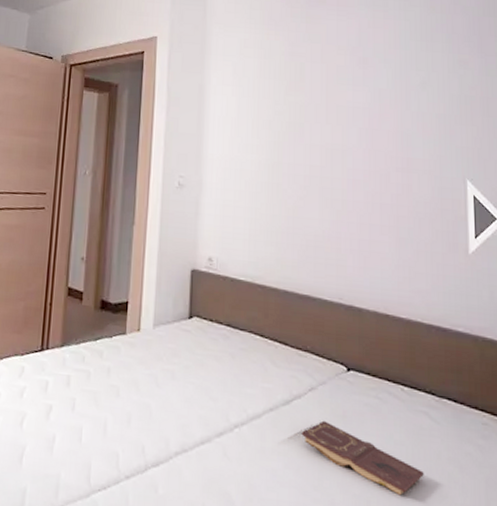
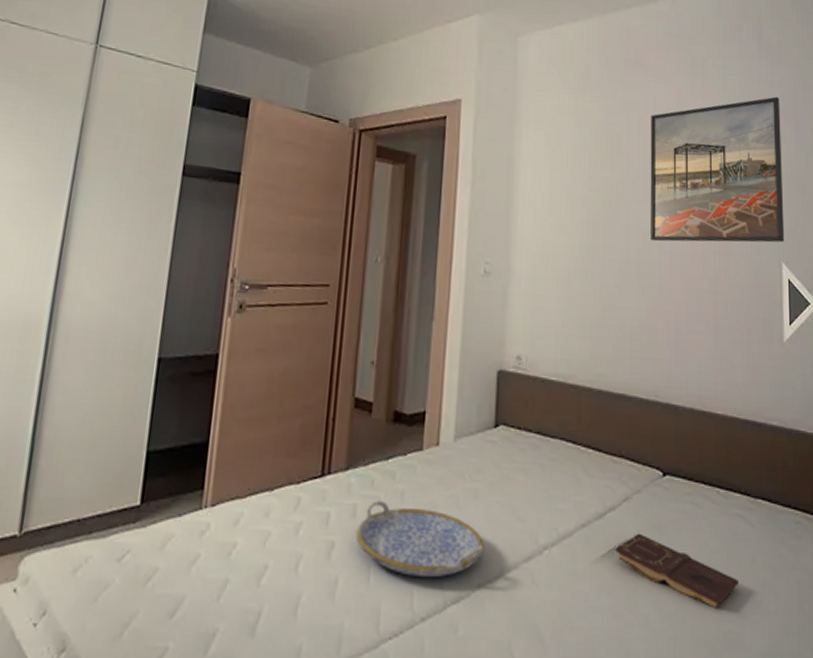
serving tray: none [69,374,180,443] -> present [355,500,484,578]
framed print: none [332,25,469,161] -> present [650,96,785,243]

